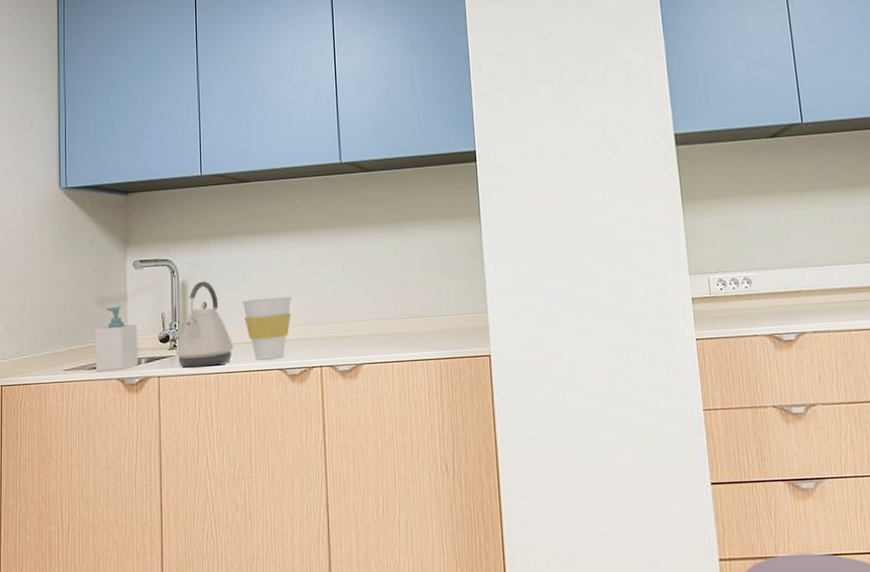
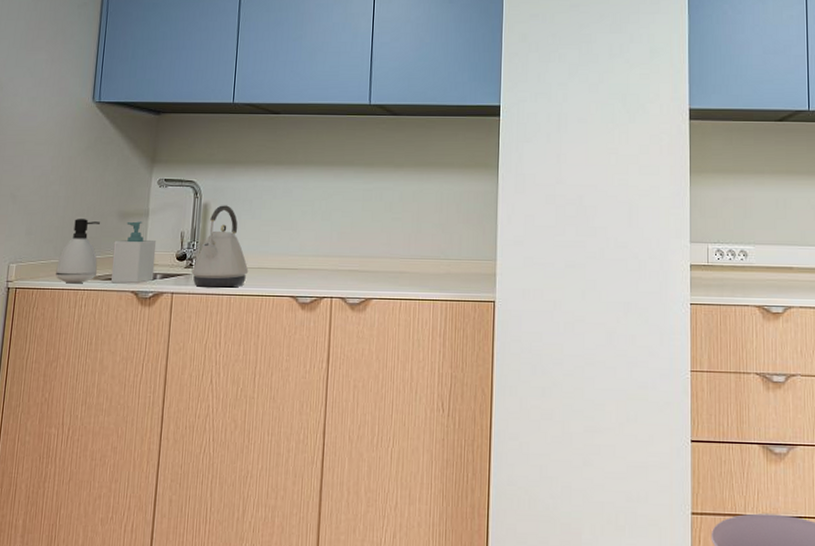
soap dispenser: none [40,309,81,377] -> present [56,219,100,284]
cup: present [243,296,291,361] -> none [261,226,309,287]

